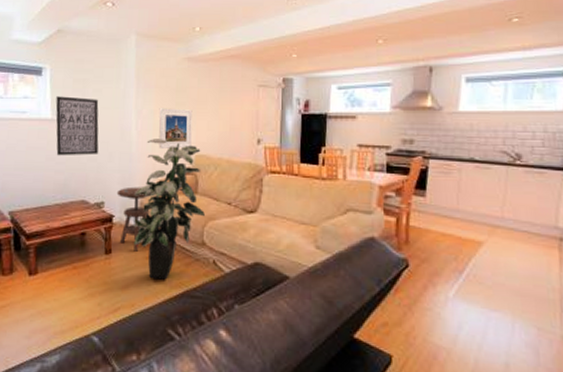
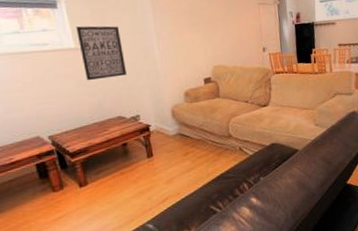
side table: present [116,187,151,252] -> none [149,98,182,152]
indoor plant: present [134,139,205,280] -> none [165,55,228,171]
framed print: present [158,108,193,149] -> none [176,28,209,64]

